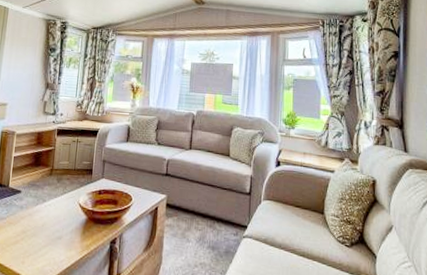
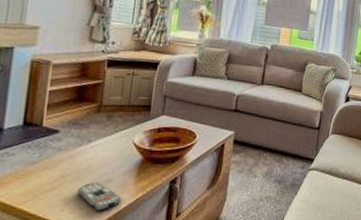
remote control: none [34,238,71,265] -> present [77,182,122,210]

